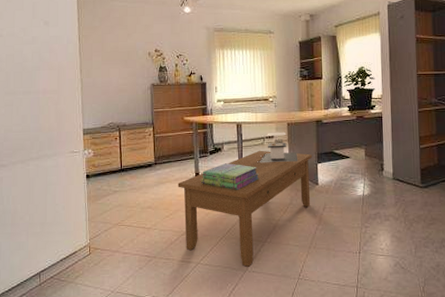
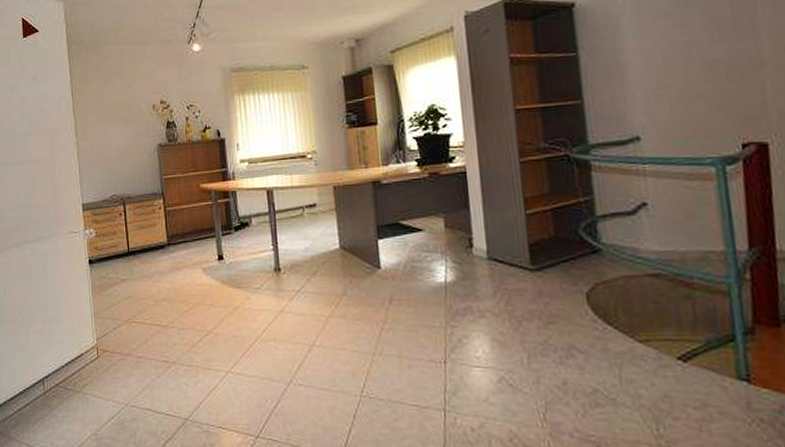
coffee table: present [177,150,313,267] -> none [197,223,372,378]
stack of books: present [201,163,259,190] -> none [225,241,300,277]
architectural model: present [257,131,298,163] -> none [296,198,351,241]

